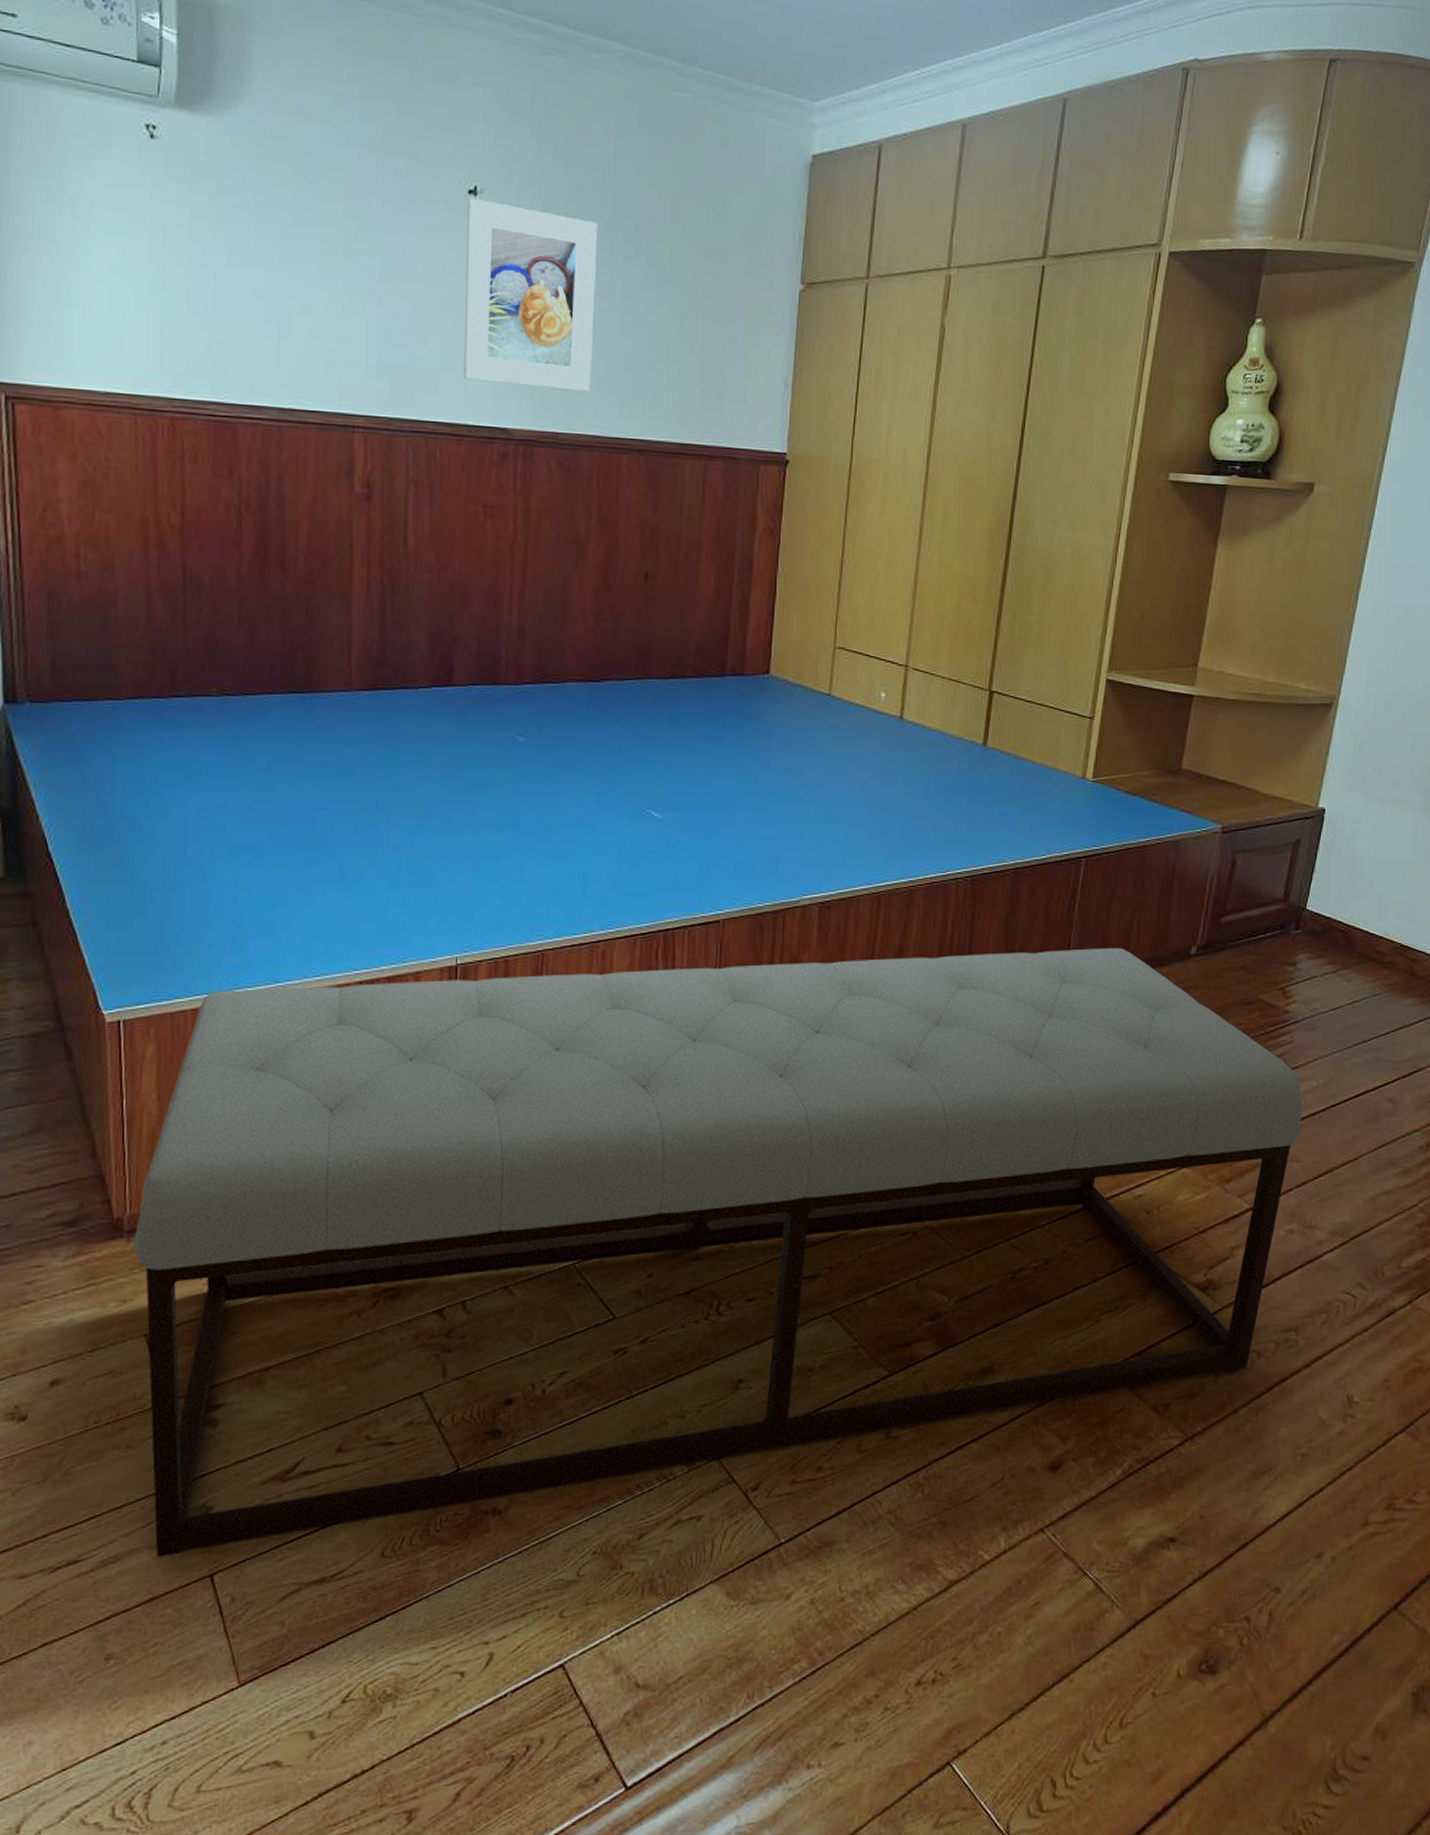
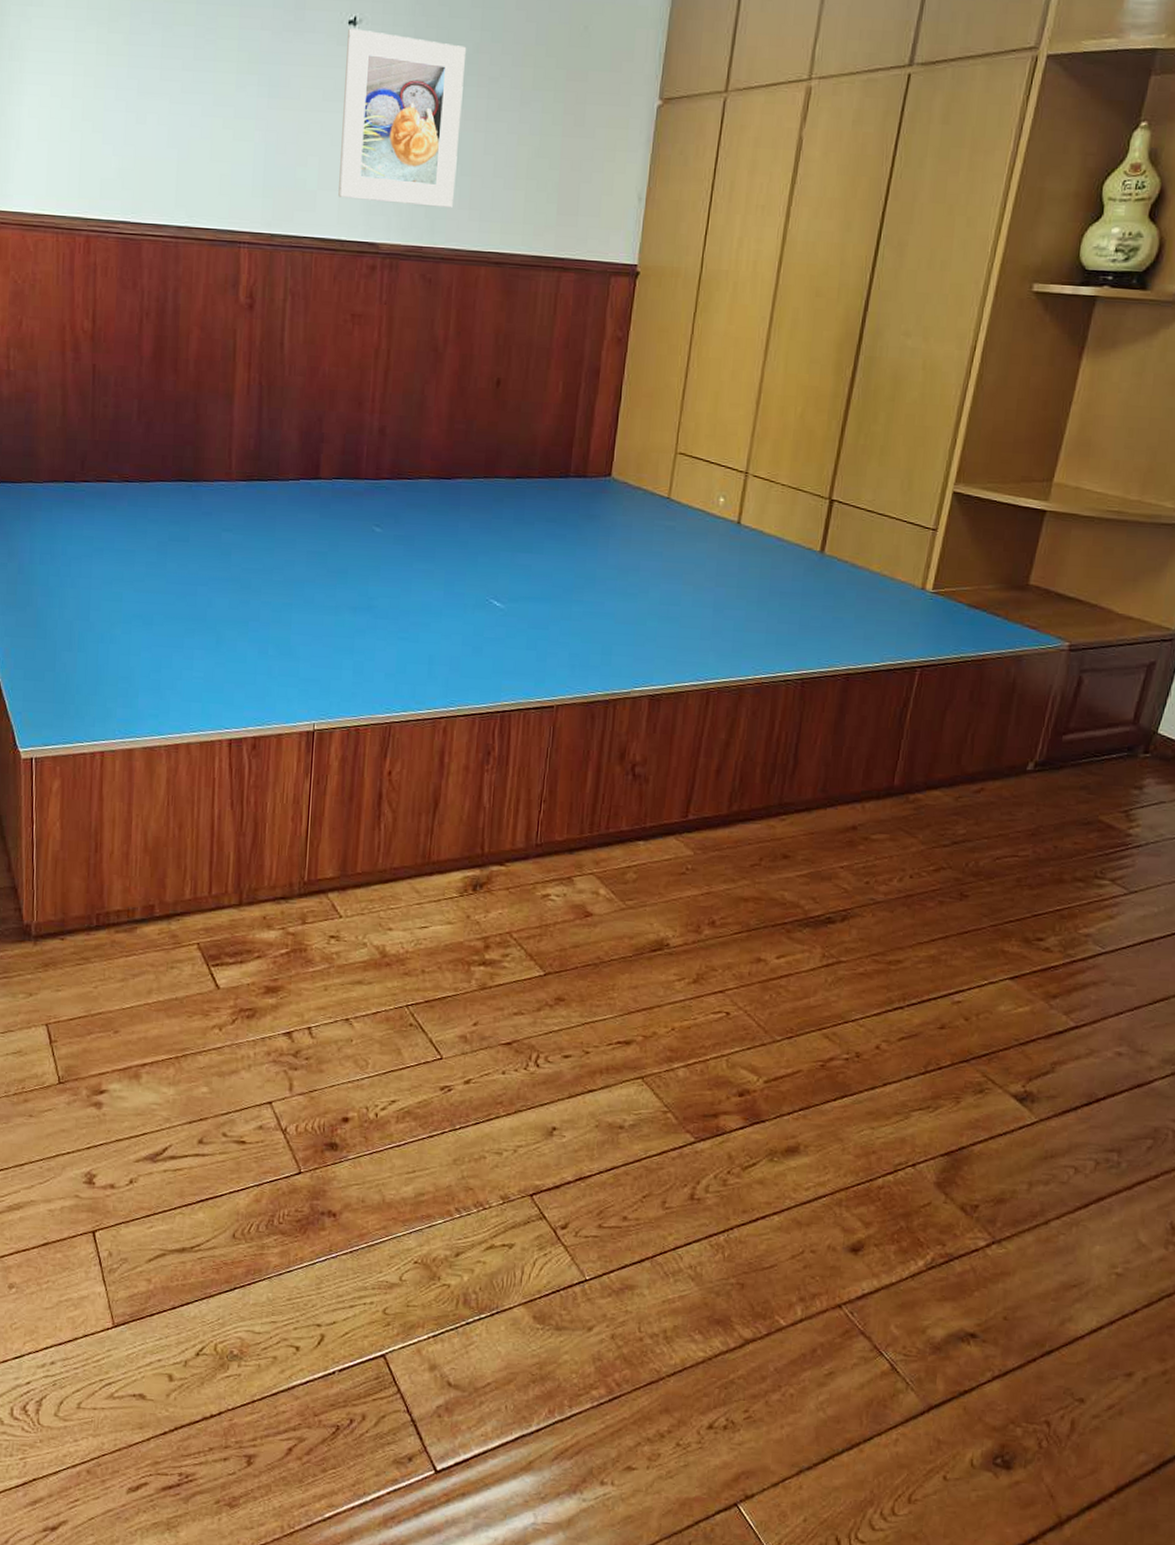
bench: present [133,948,1303,1558] -> none [38,738,1141,1211]

